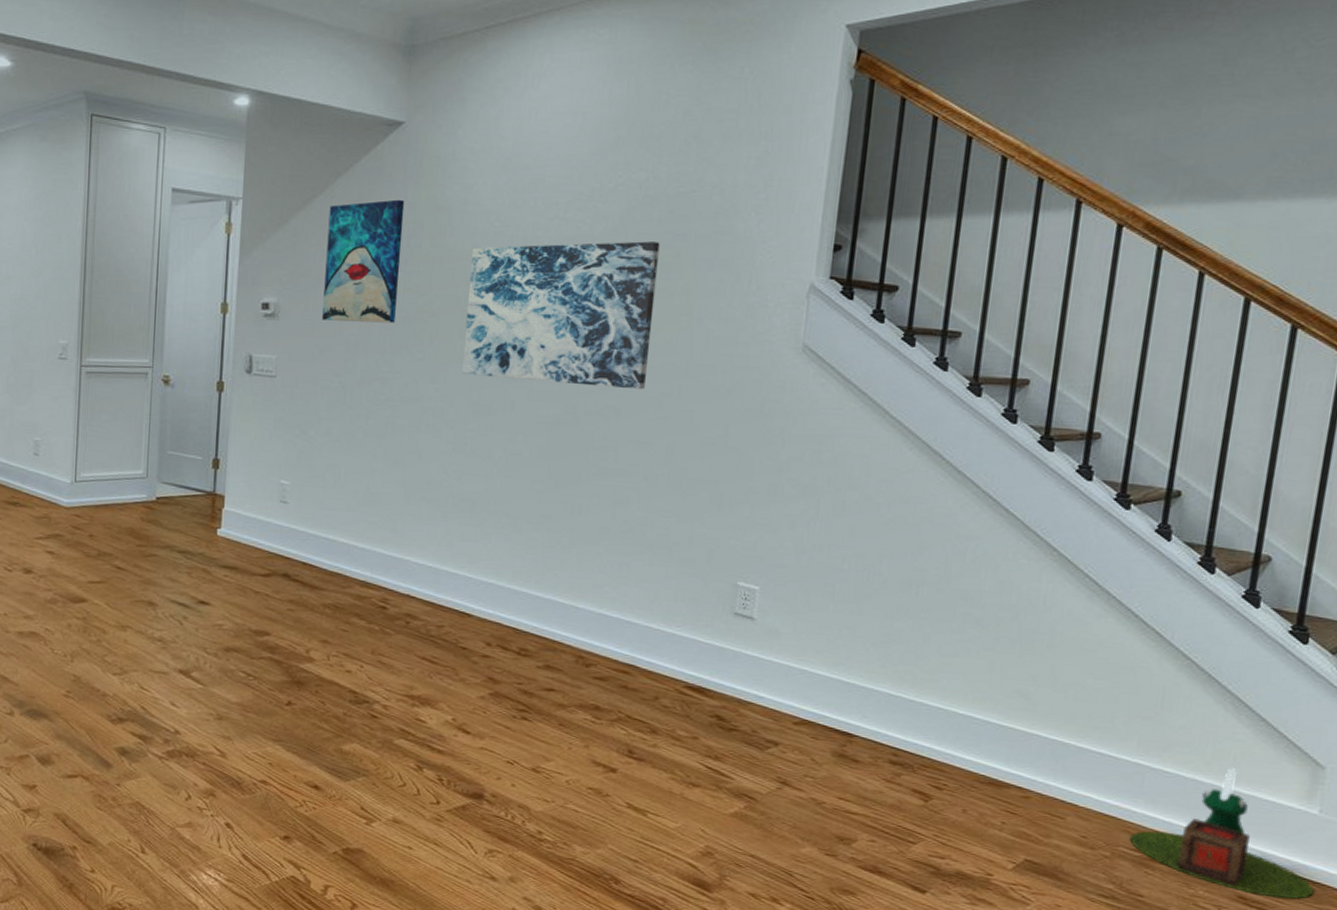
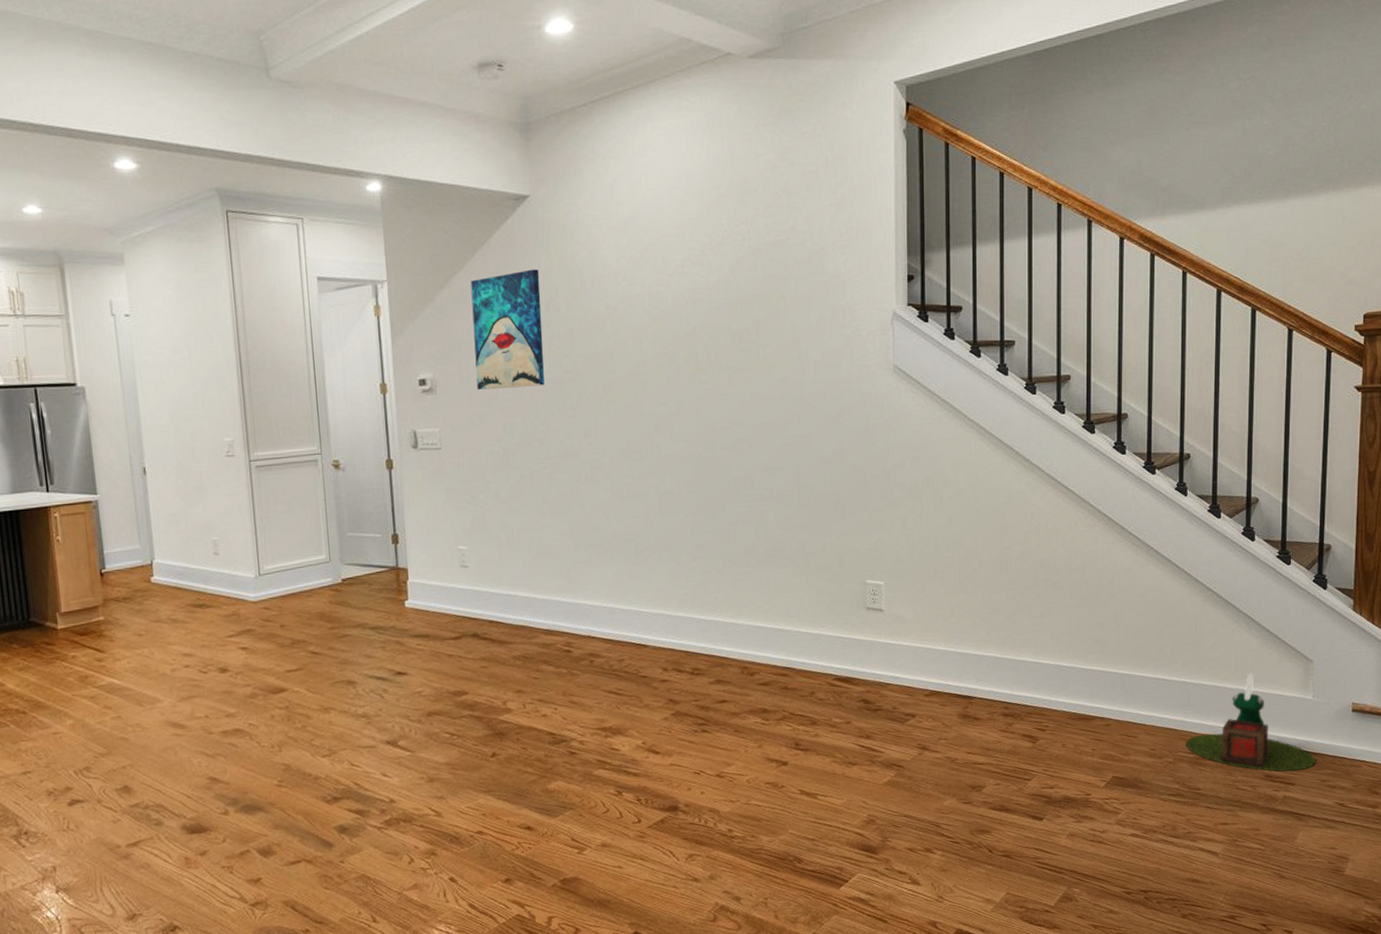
wall art: present [462,241,660,390] -> none [605,287,770,426]

